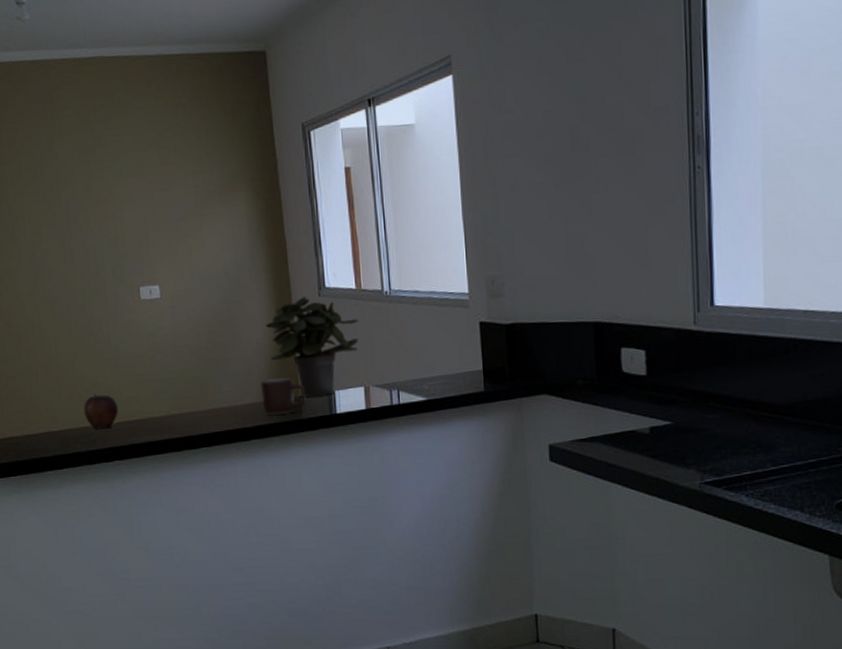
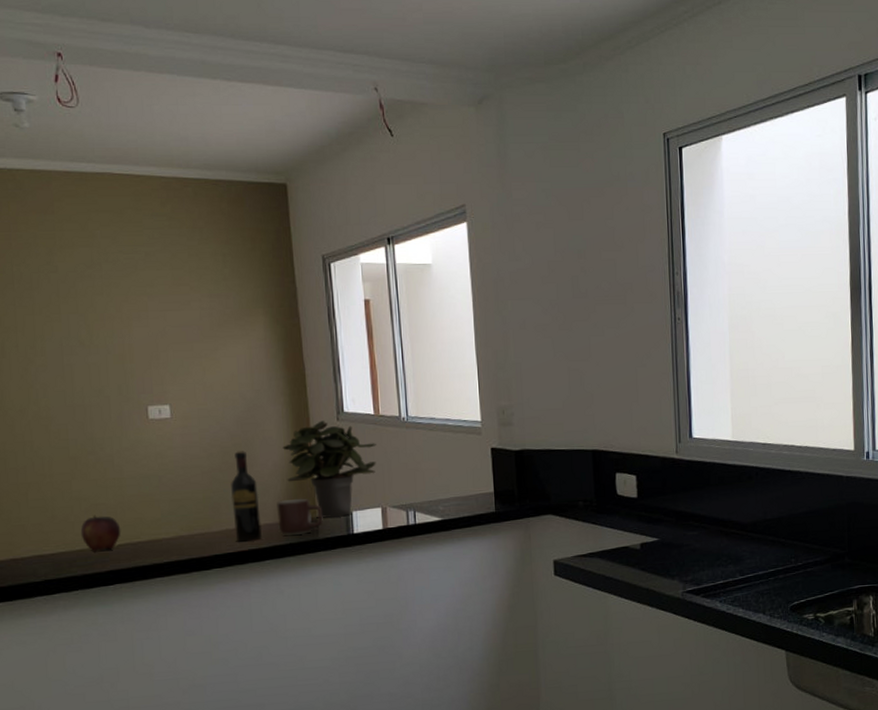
wine bottle: none [217,329,248,421] -> present [230,451,263,542]

